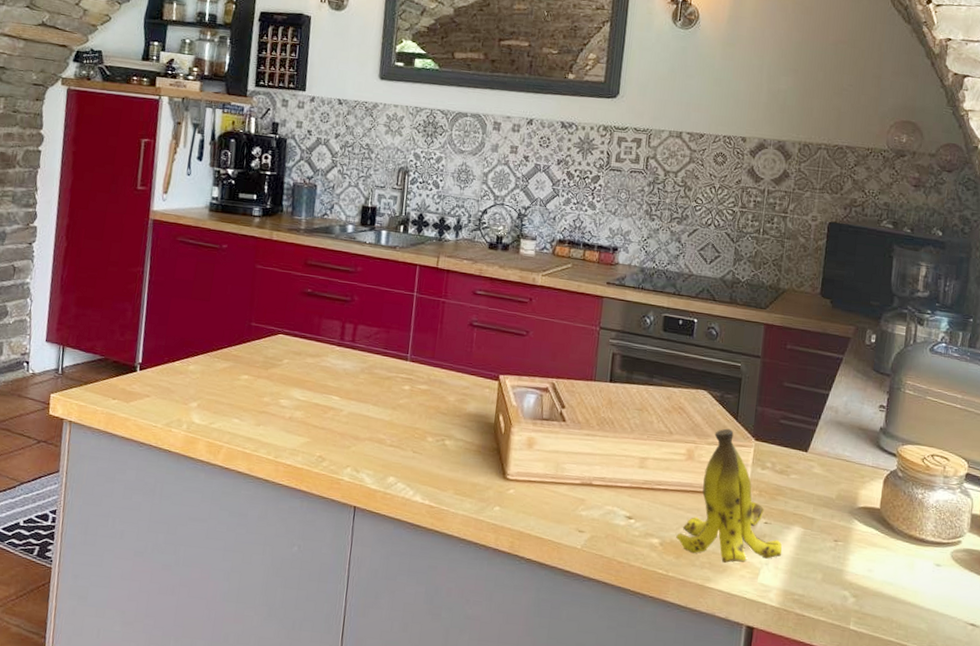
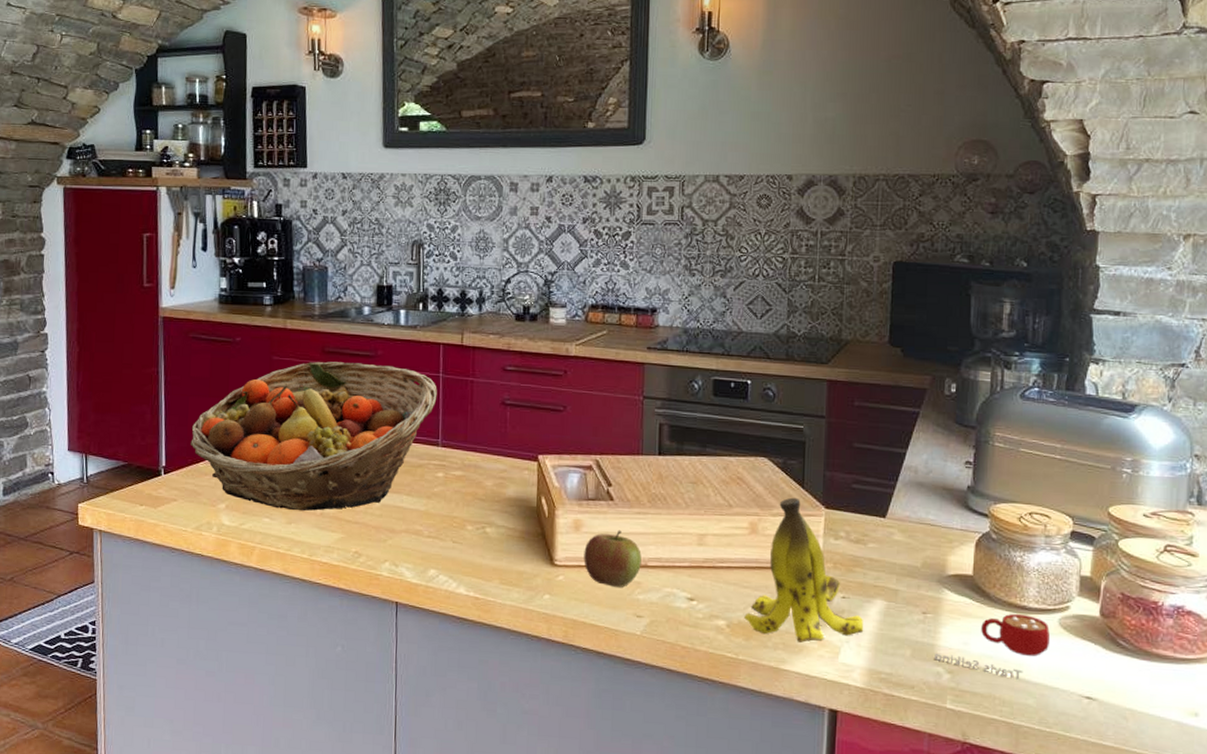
fruit basket: none [168,273,411,415] -> present [190,361,437,511]
apple: none [534,449,588,504] -> present [584,530,642,587]
mug: none [842,545,943,606] -> present [935,613,1050,680]

